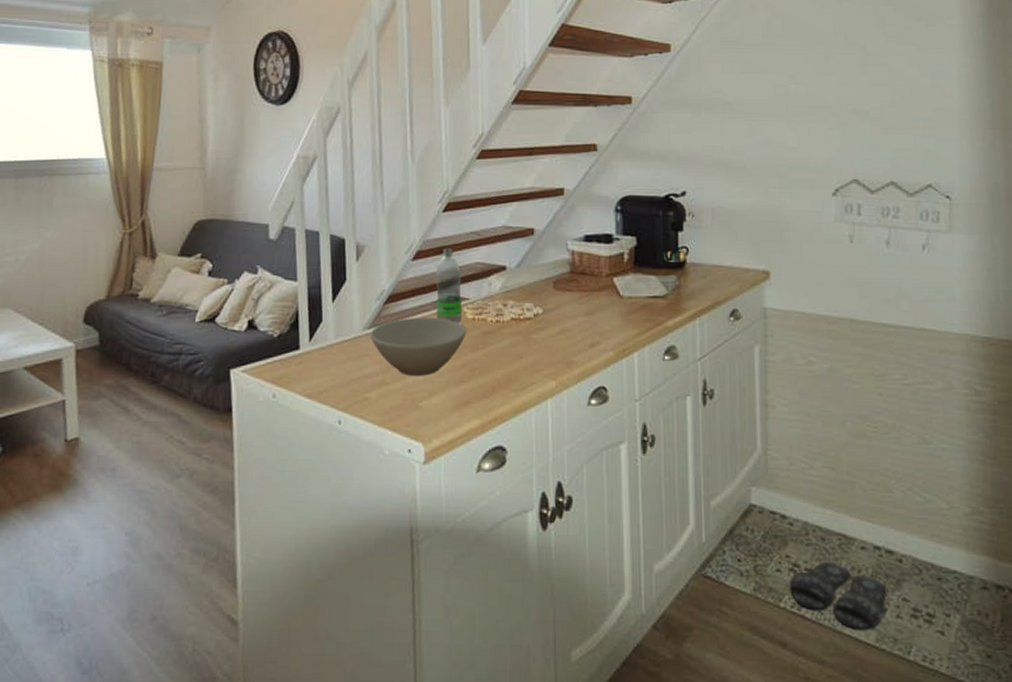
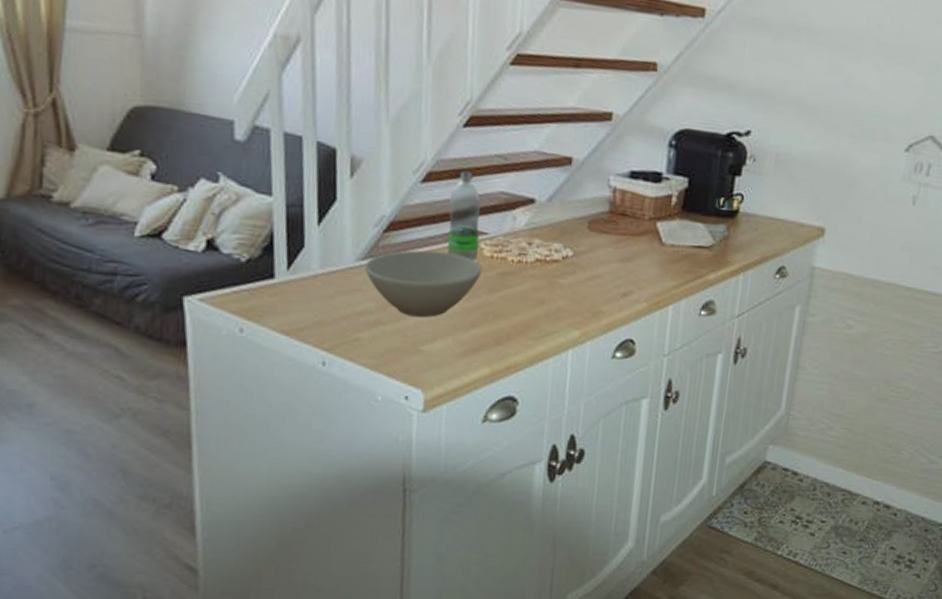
slippers: present [789,561,888,629] -> none [789,514,877,573]

